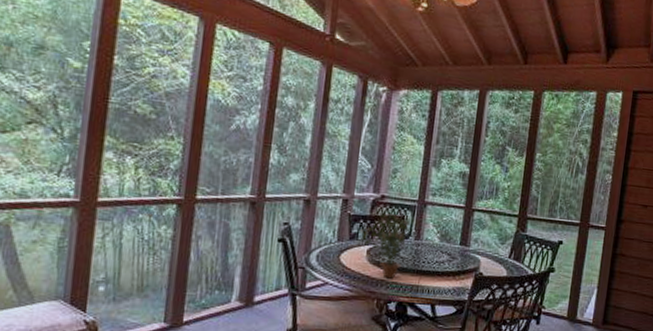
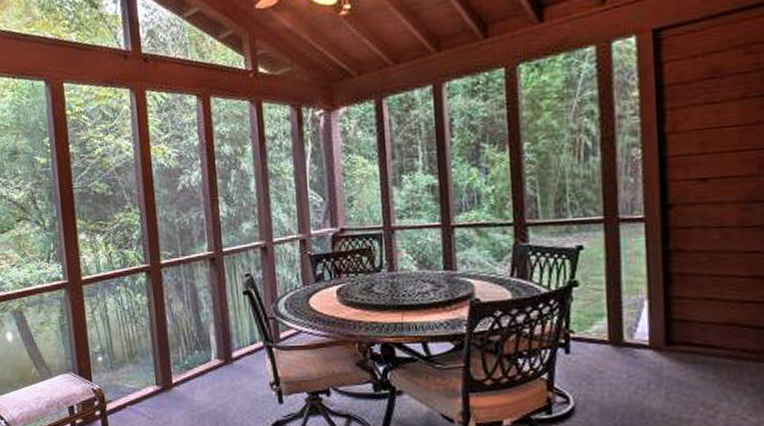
potted plant: present [360,212,411,279] -> none [325,246,381,319]

